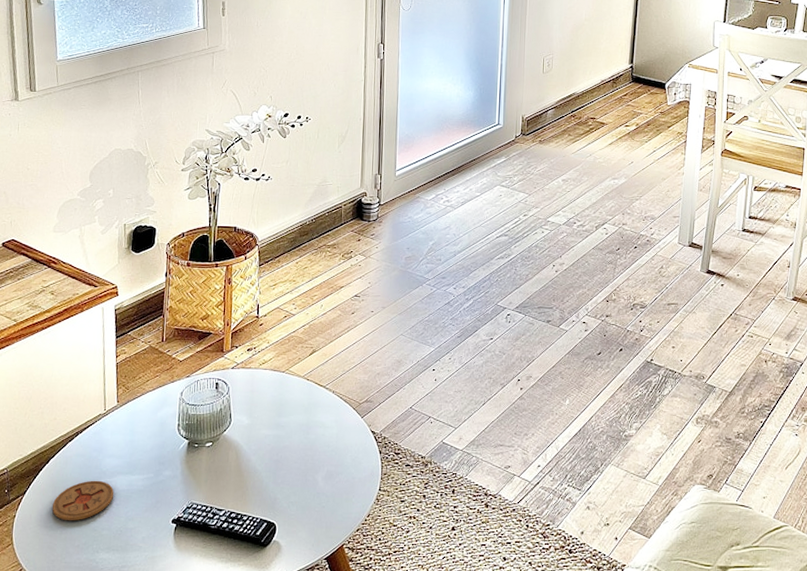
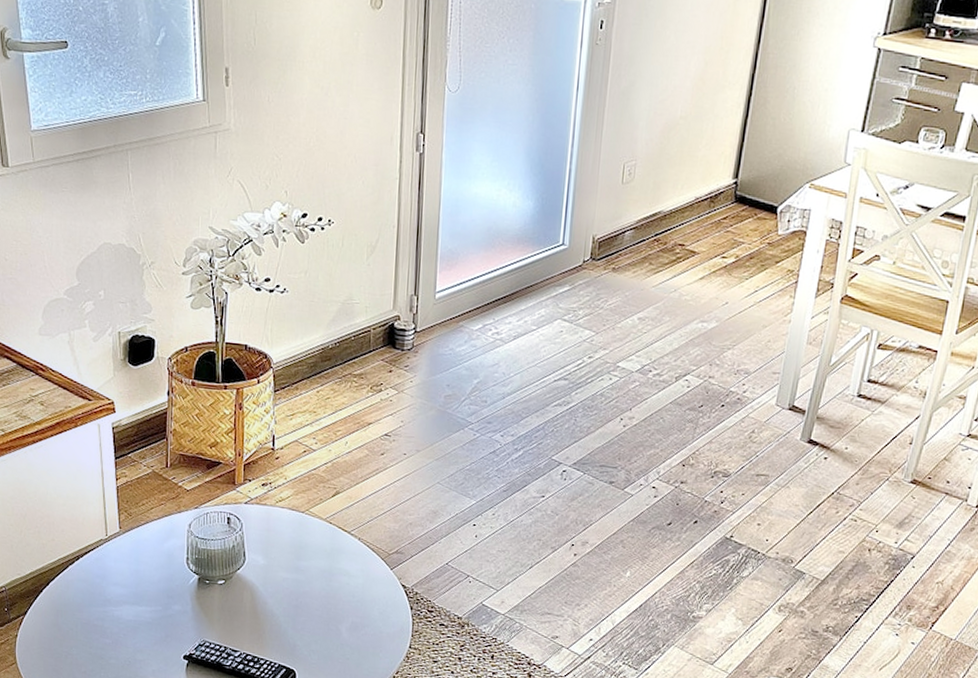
coaster: present [52,480,114,521] -> none [55,607,120,647]

